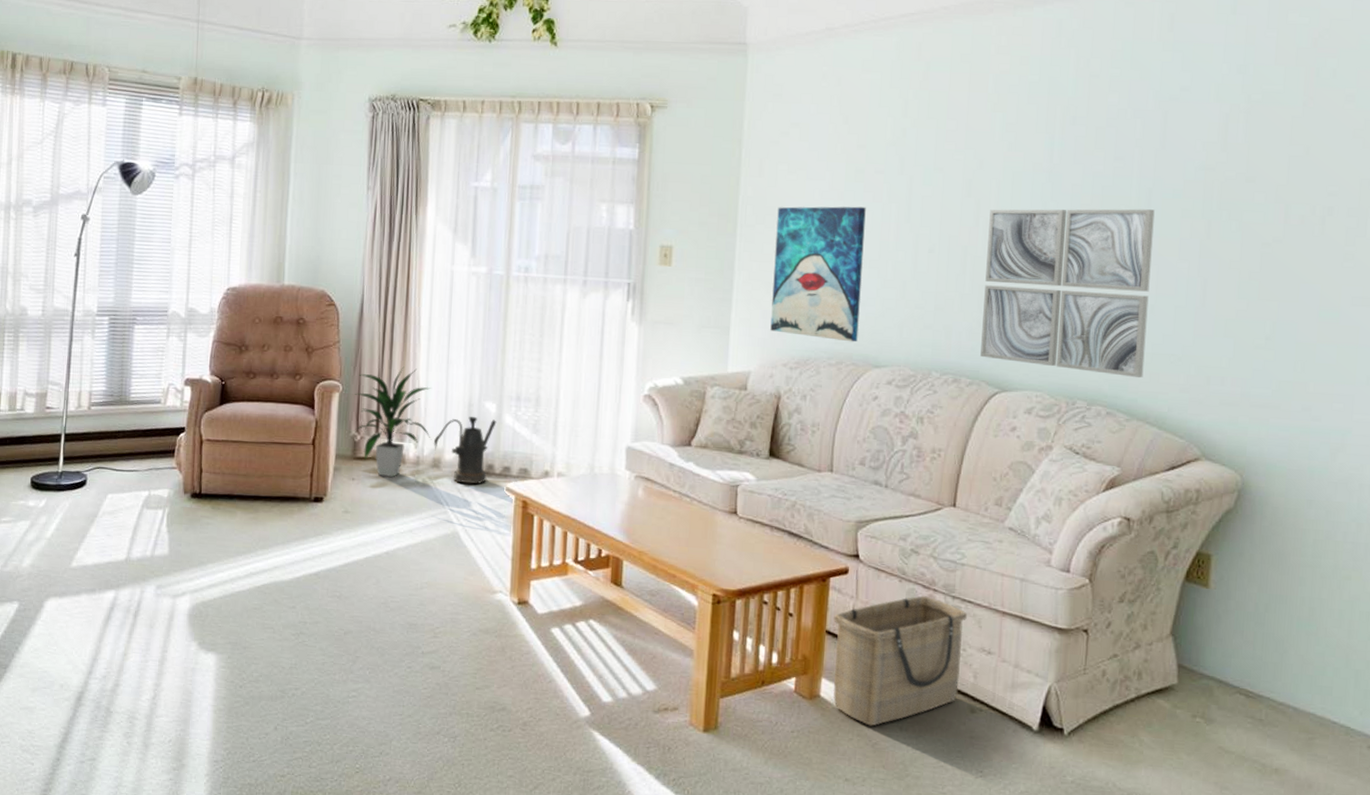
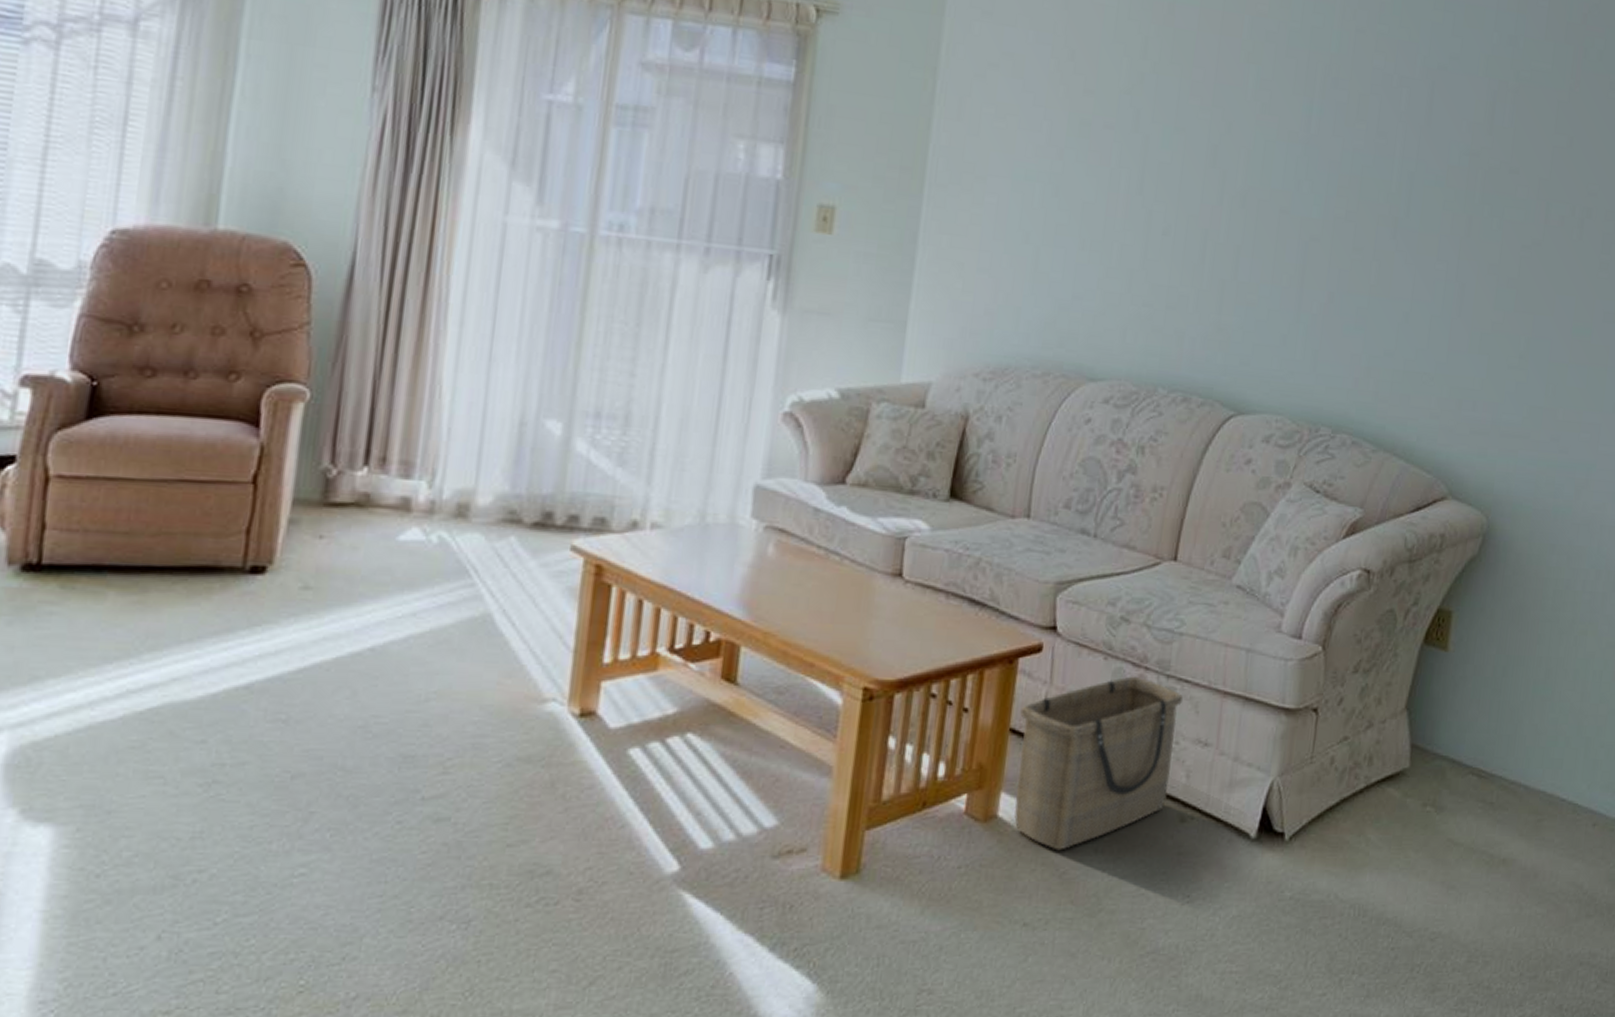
indoor plant: present [355,366,432,477] -> none [330,364,461,533]
watering can: present [433,417,497,484] -> none [458,441,562,542]
wall art: present [770,206,866,342] -> none [960,163,1091,347]
wall art: present [980,208,1155,378] -> none [1216,185,1416,401]

